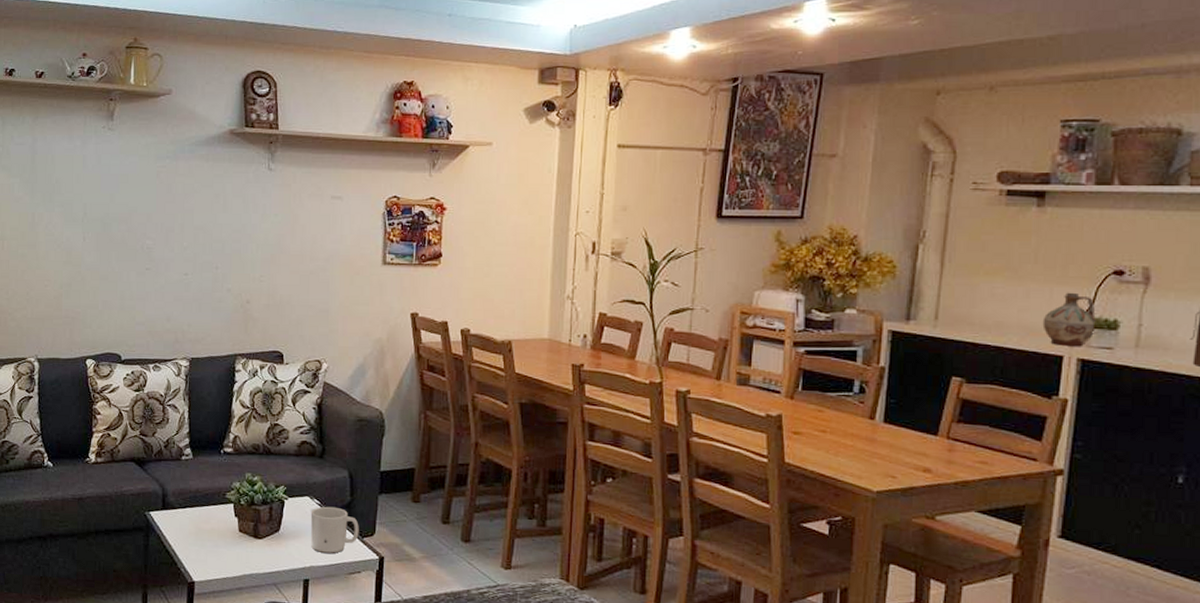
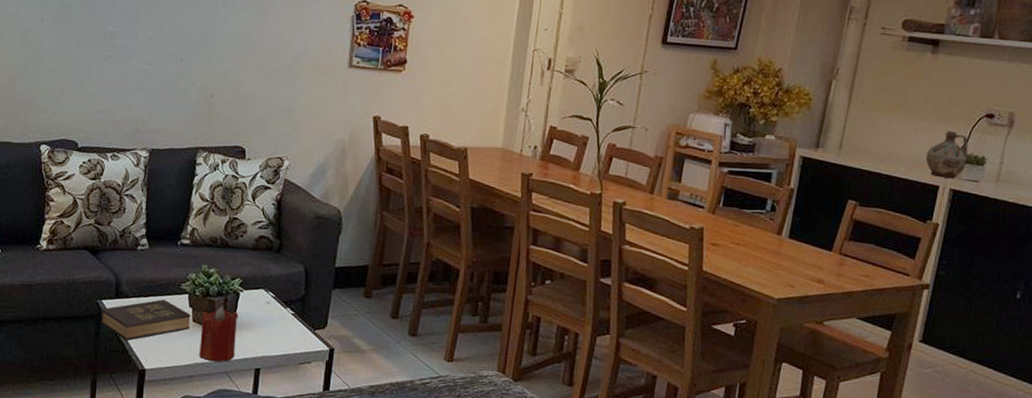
hardback book: none [149,509,237,552] -> present [100,299,191,341]
candle: none [247,515,284,574] -> present [199,306,238,362]
mug: present [310,506,359,554] -> none [263,299,312,345]

